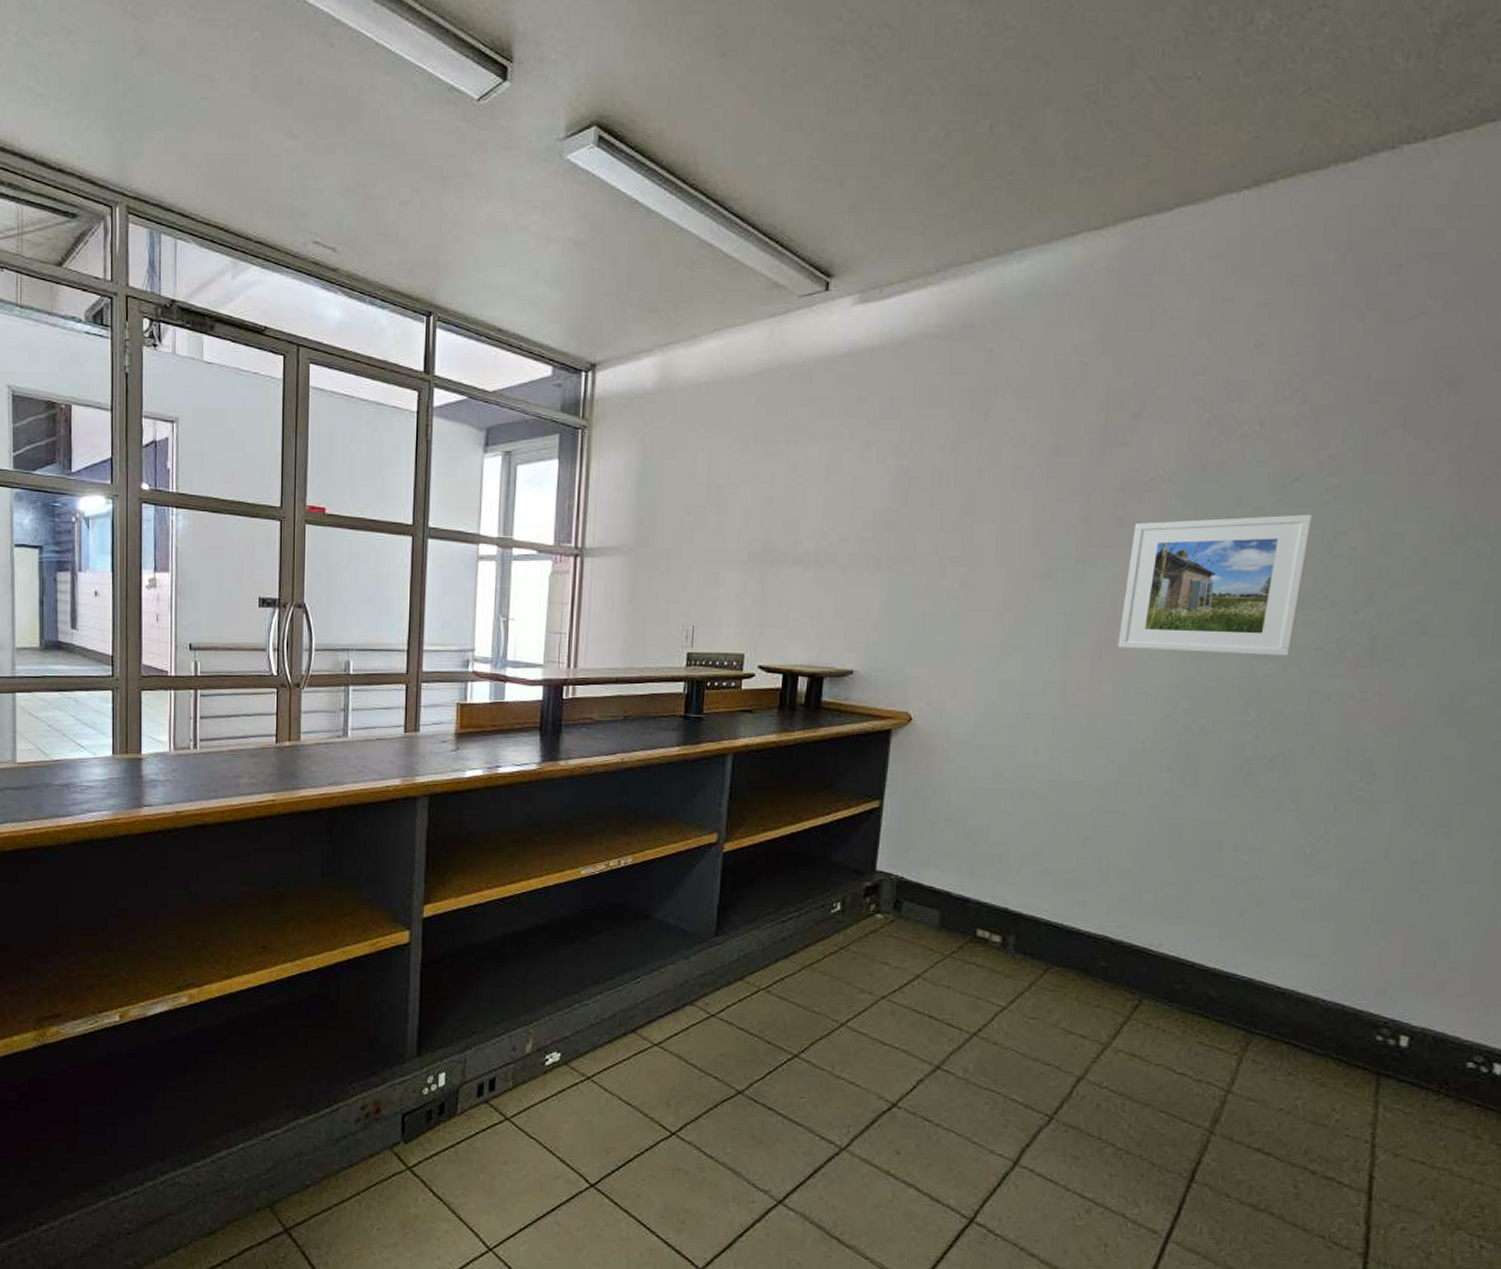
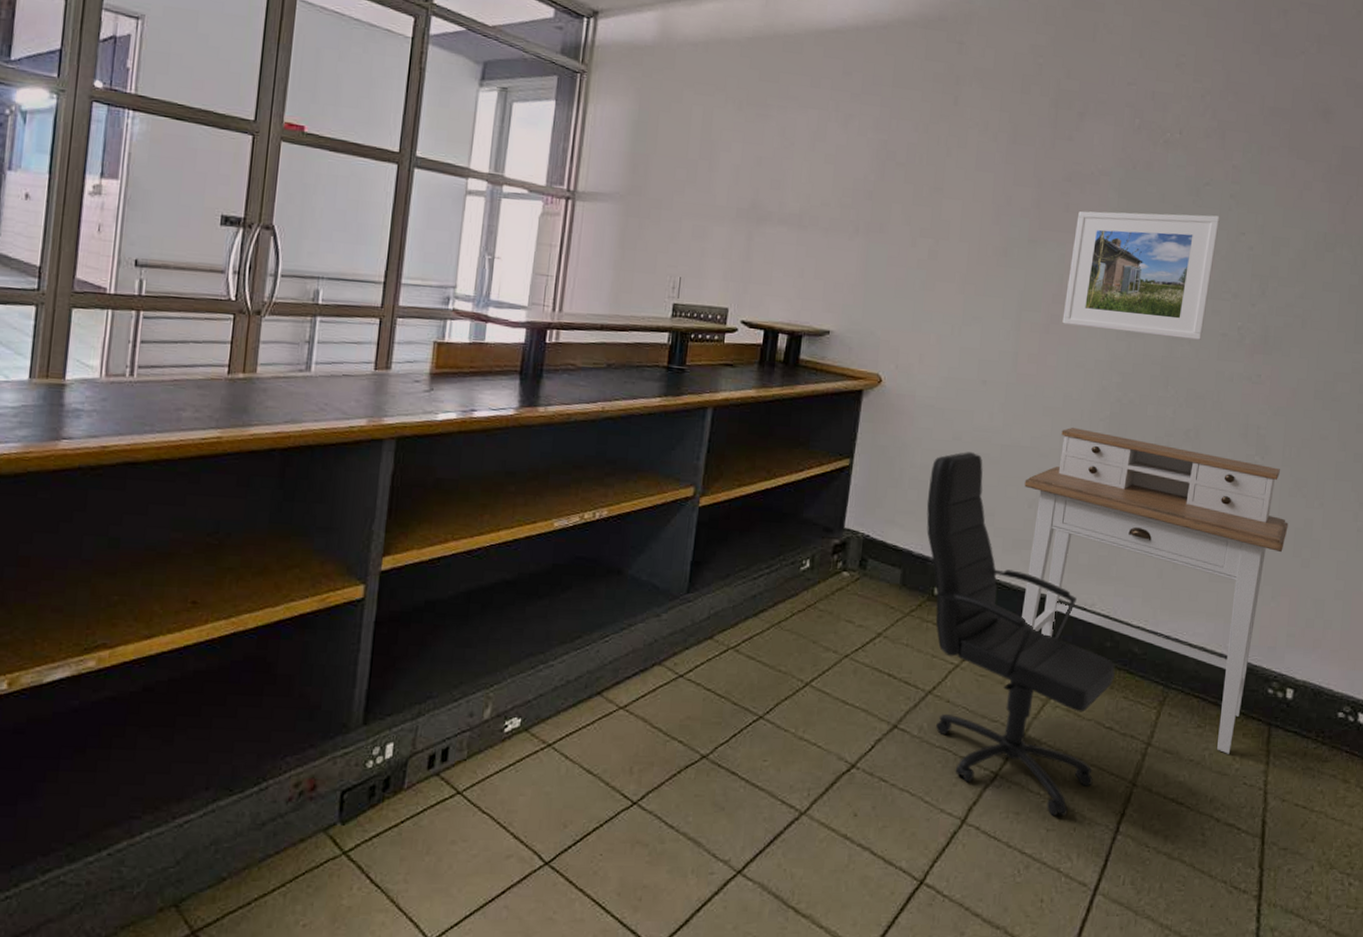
office chair: none [965,789,1187,1162] -> present [926,452,1115,816]
desk: none [1076,758,1403,1104] -> present [1022,427,1288,754]

